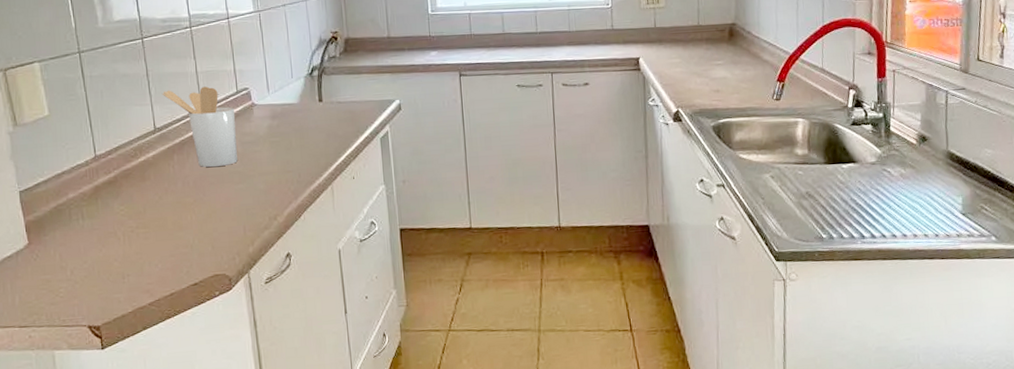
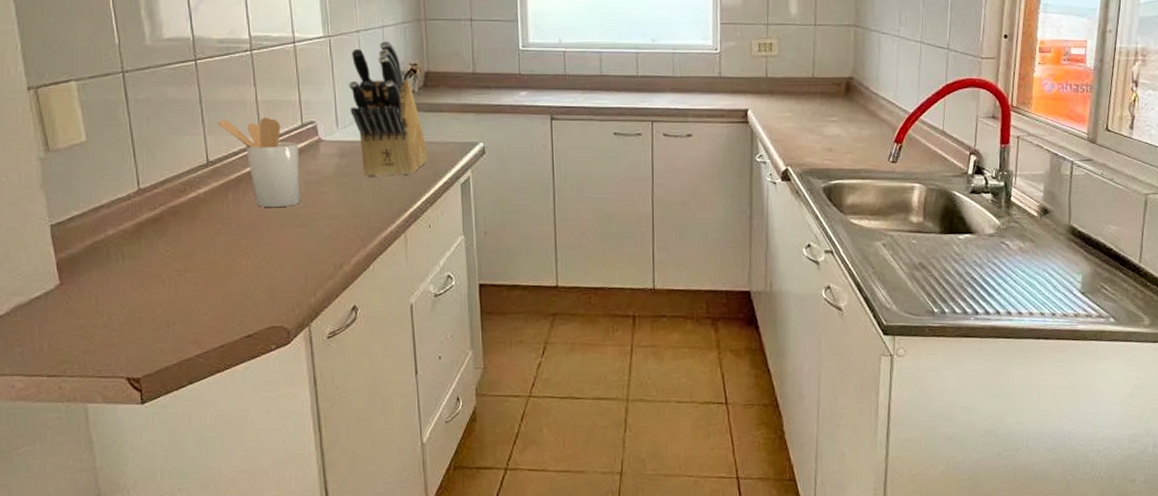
knife block: none [278,12,350,136] -> present [349,40,428,178]

